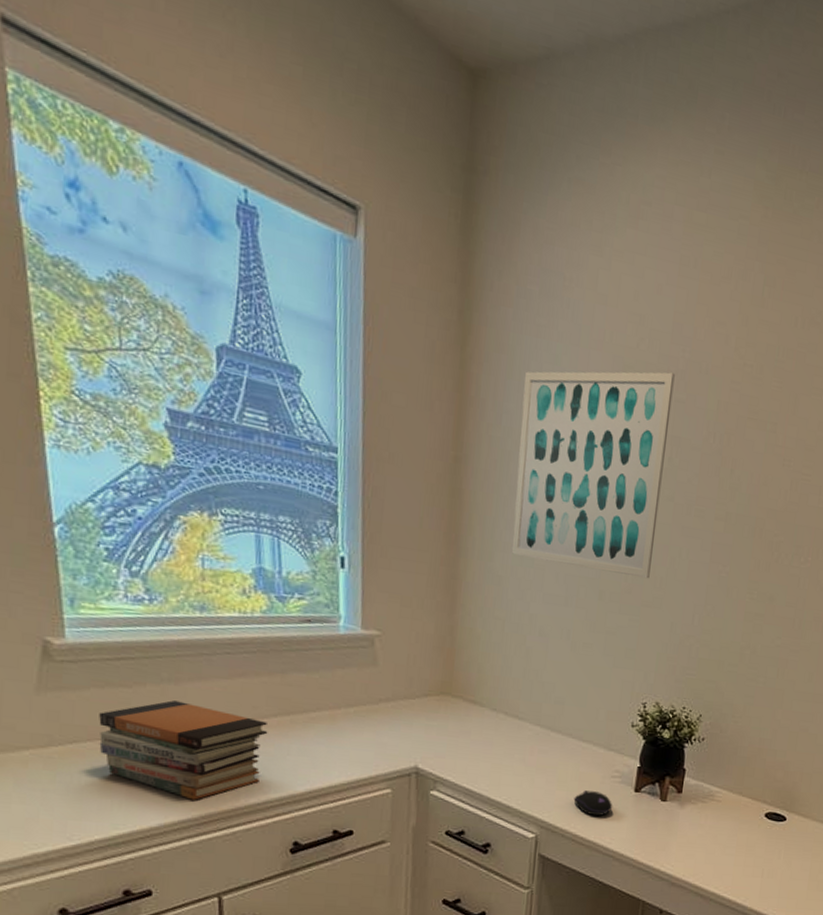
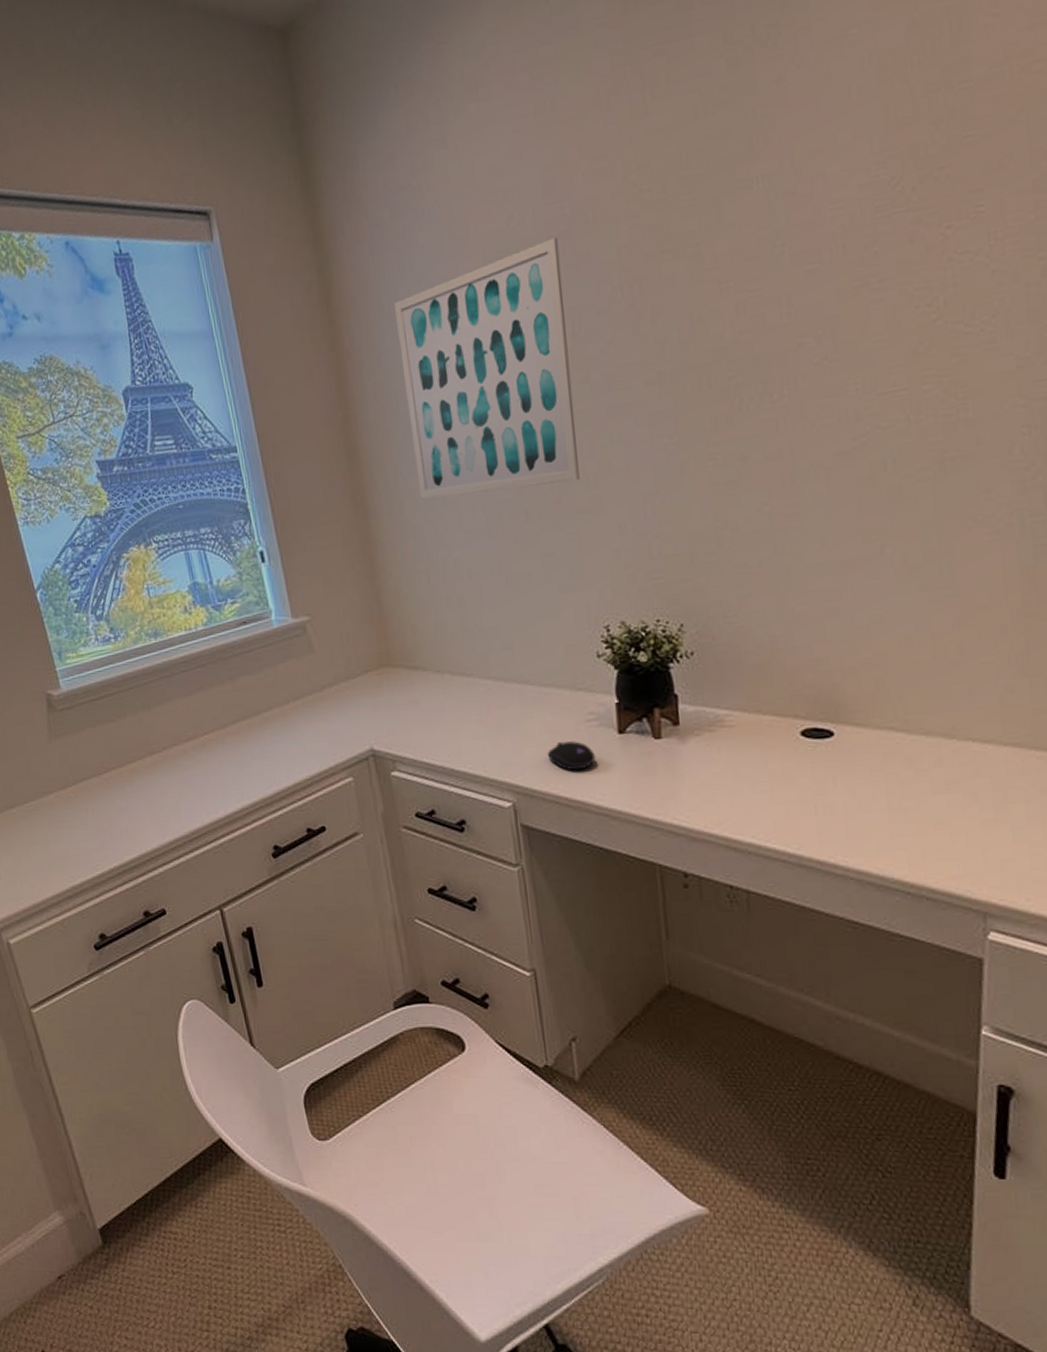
book stack: present [99,700,268,800] -> none [97,725,233,818]

